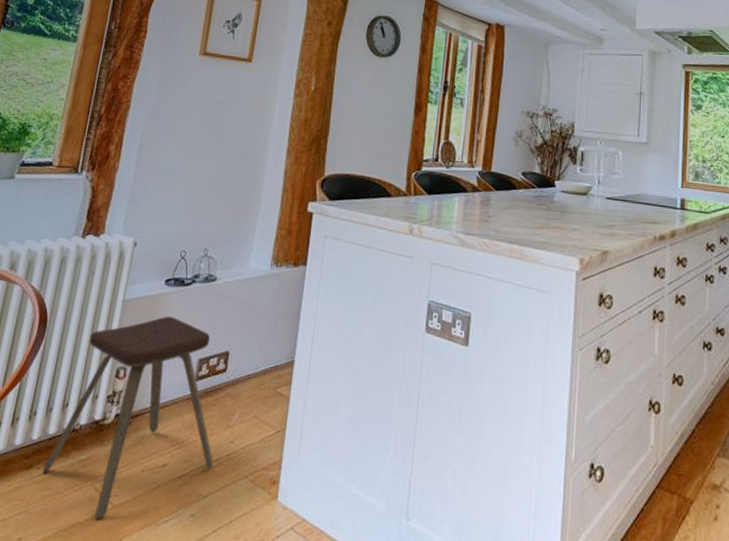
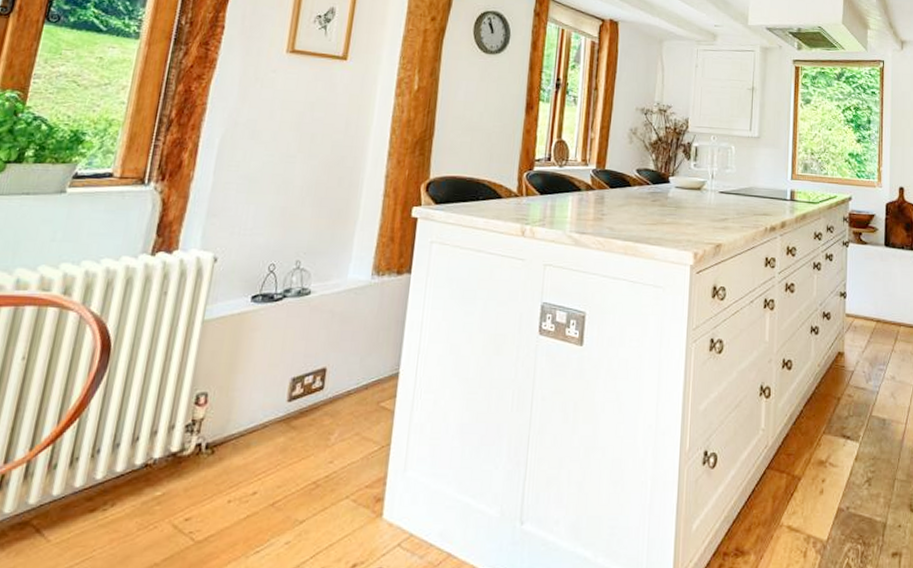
music stool: present [42,316,214,520] -> none [109,335,311,559]

